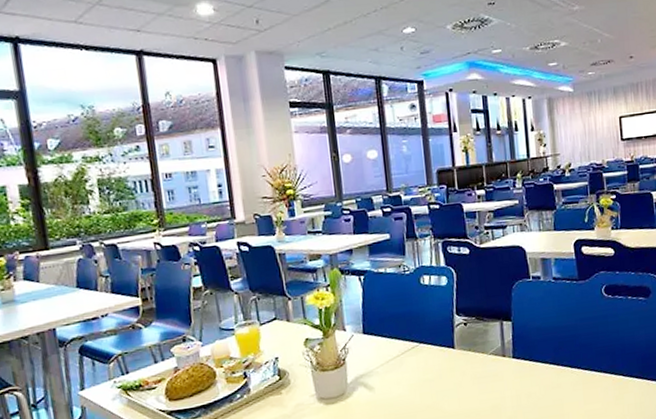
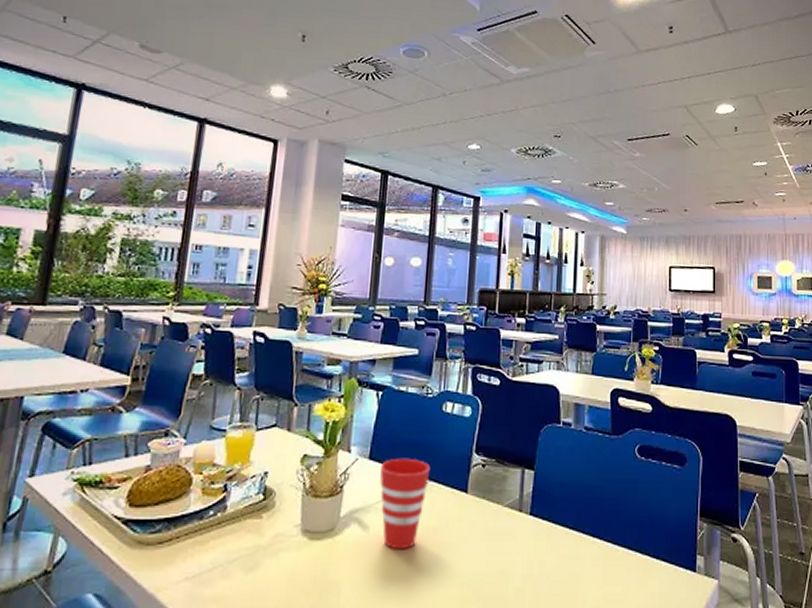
cup: none [373,328,419,402] -> present [380,458,431,550]

